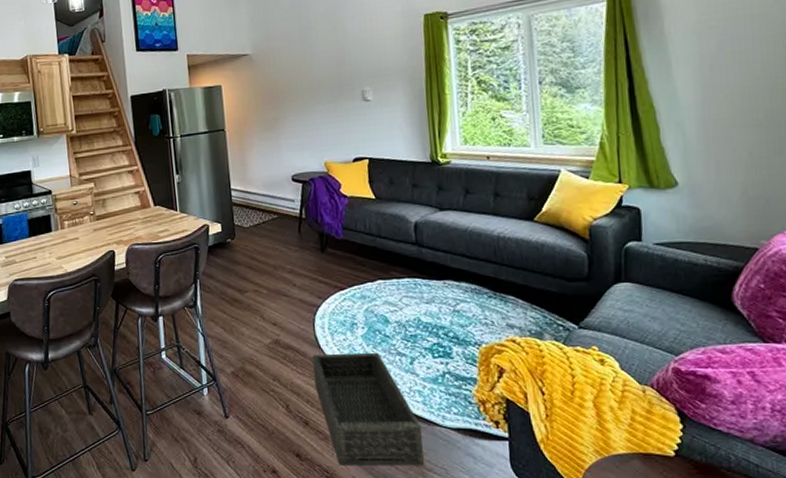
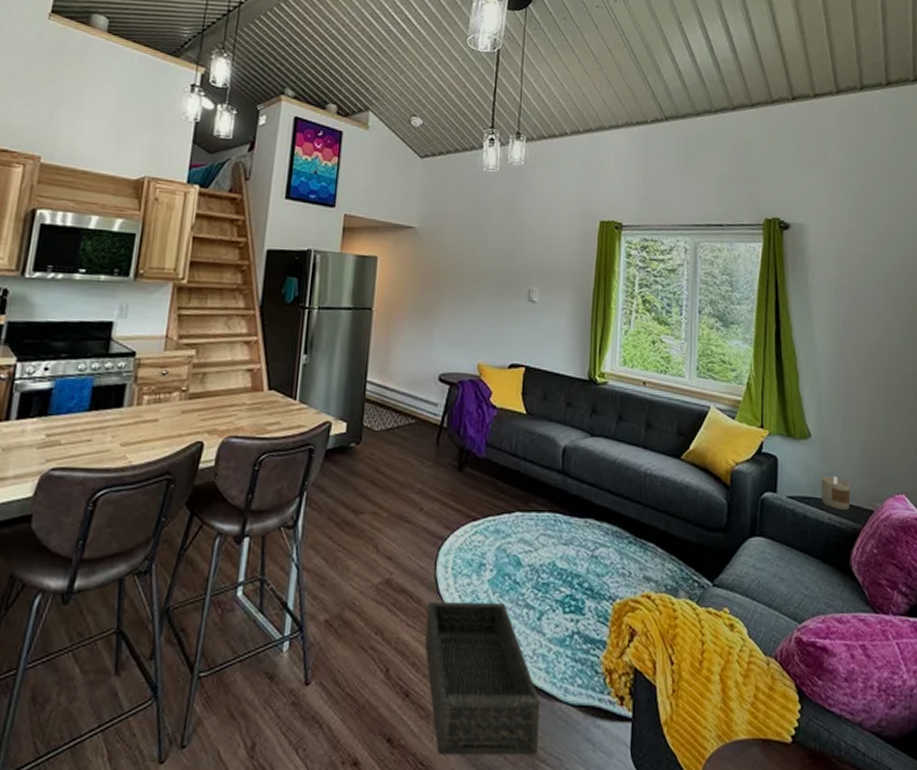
candle: none [693,220,730,251] -> present [821,476,851,510]

